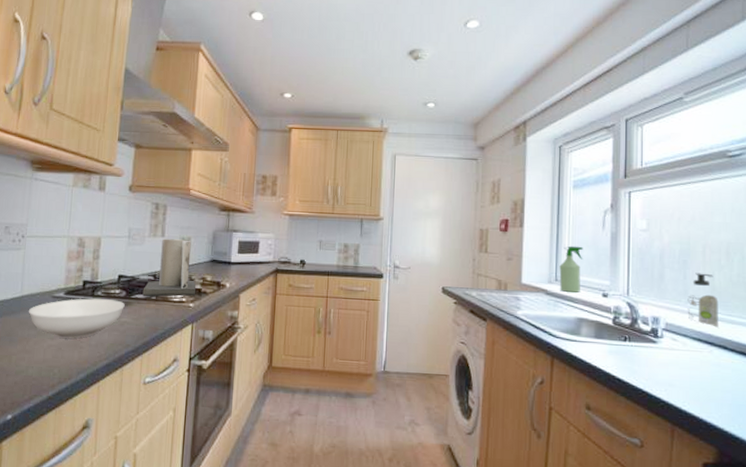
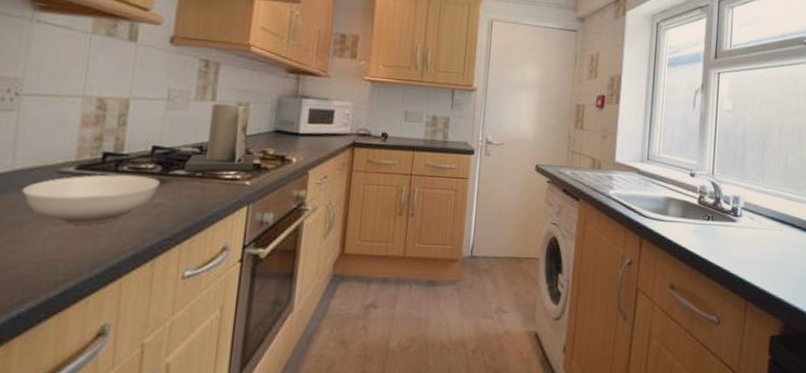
spray bottle: present [559,245,583,293] -> none [651,124,675,172]
soap dispenser: present [687,273,718,328] -> none [764,154,790,206]

